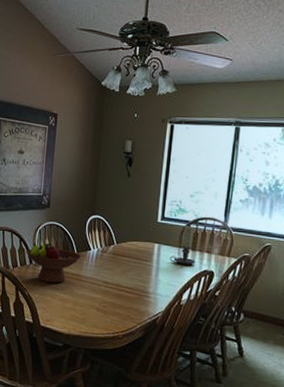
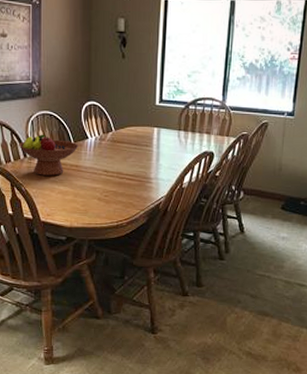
candle holder: present [170,225,196,266] -> none [170,107,195,148]

